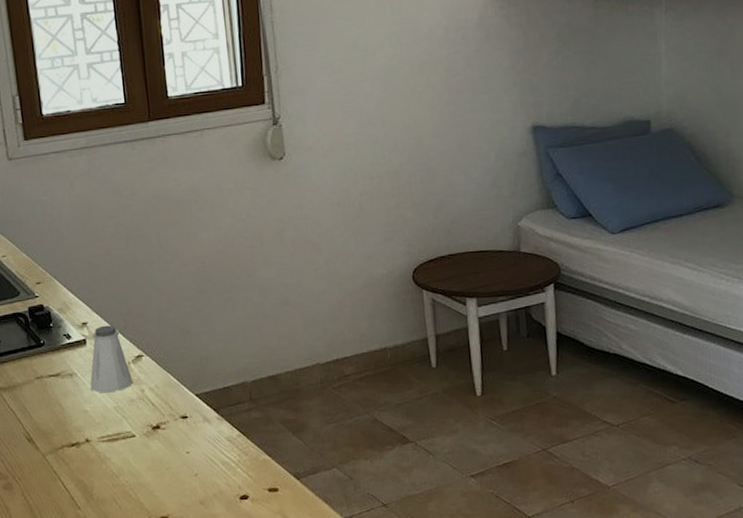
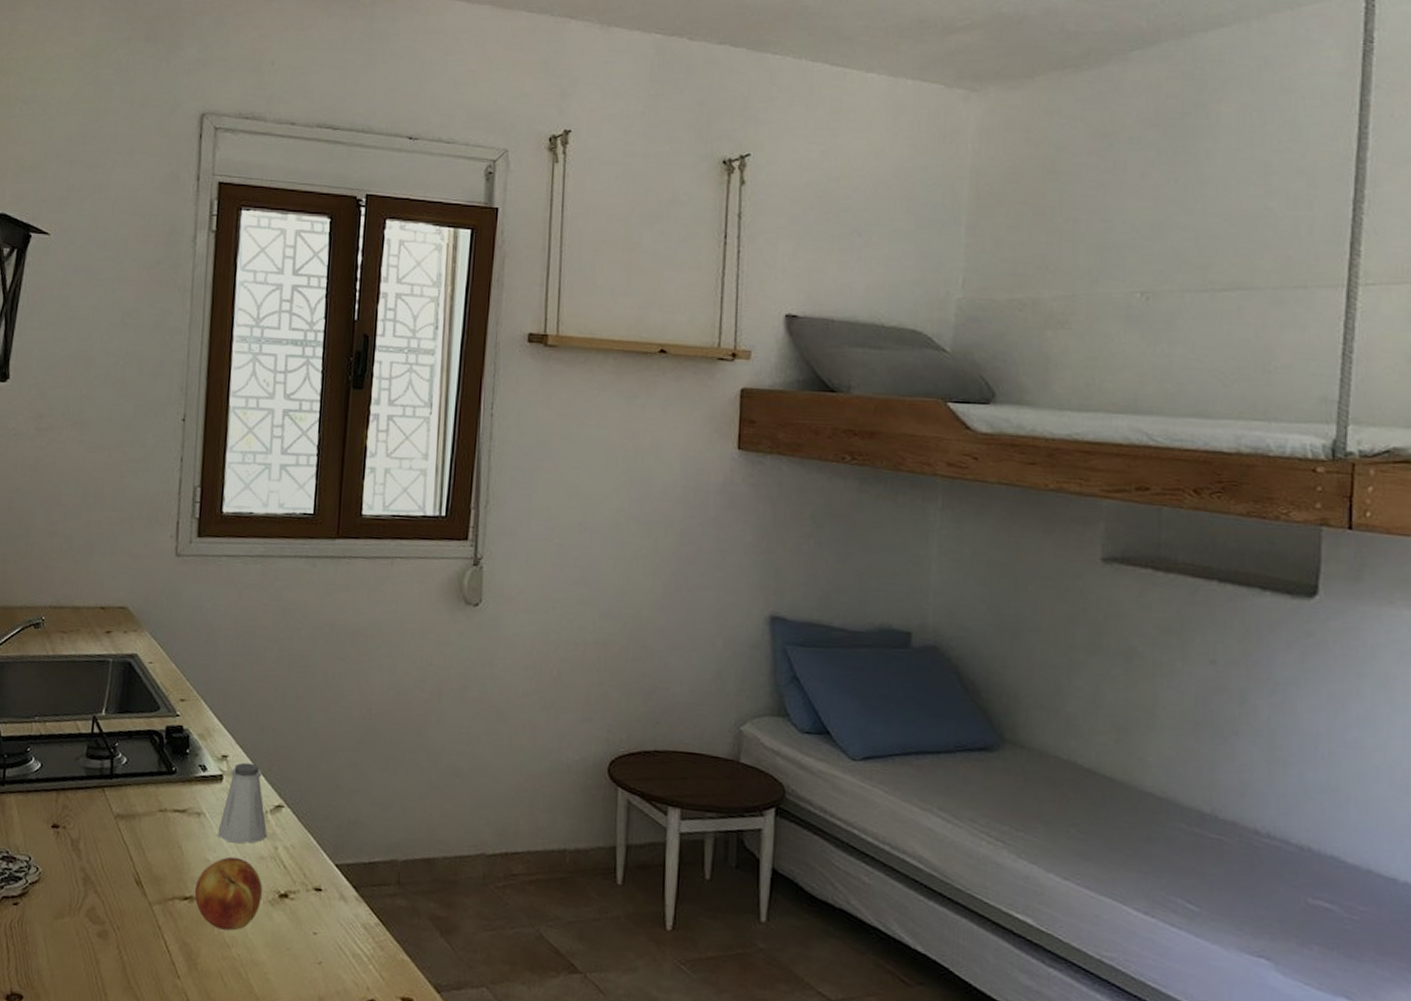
fruit: none [79,404,138,464] -> present [194,856,262,931]

